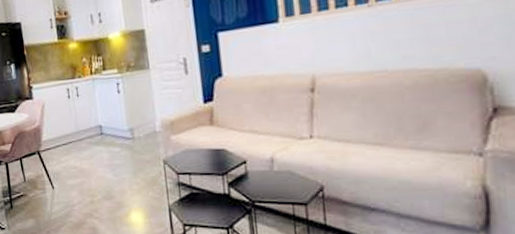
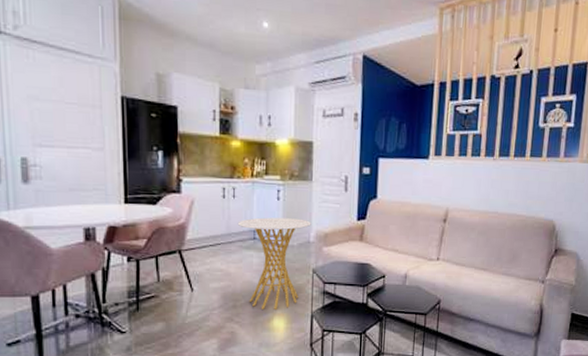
side table: none [84,109,155,204] -> present [237,217,311,309]

